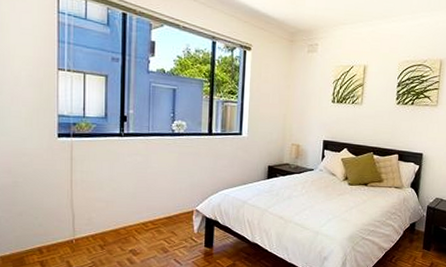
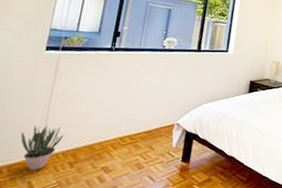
potted plant: none [52,211,90,251] -> present [20,126,64,170]

